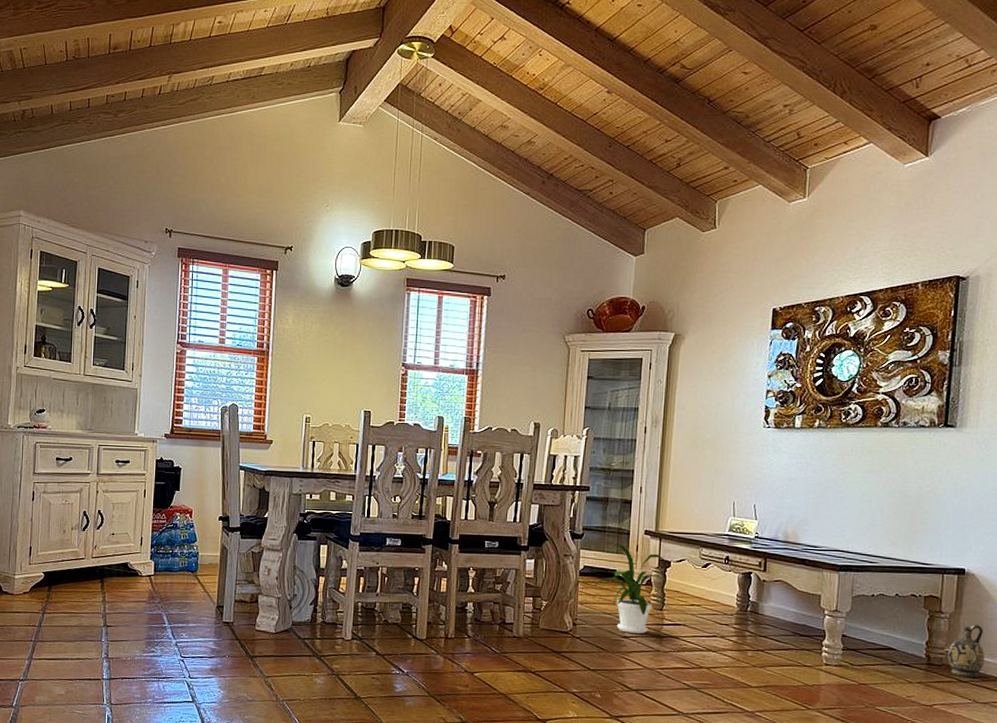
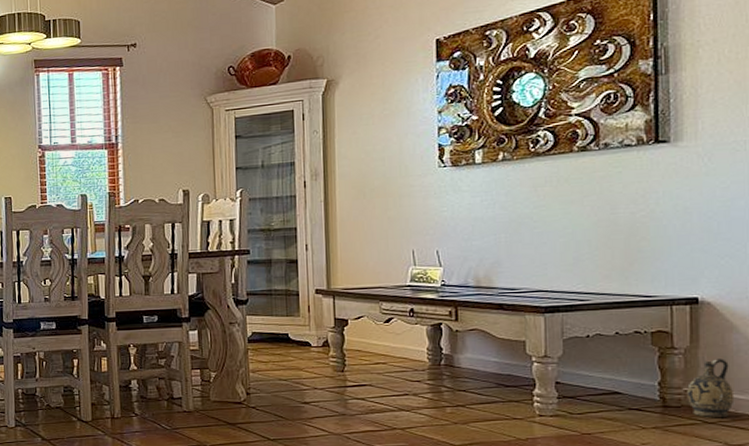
house plant: present [592,541,672,634] -> none [263,305,350,398]

